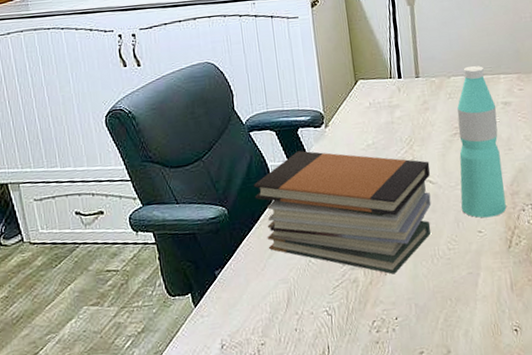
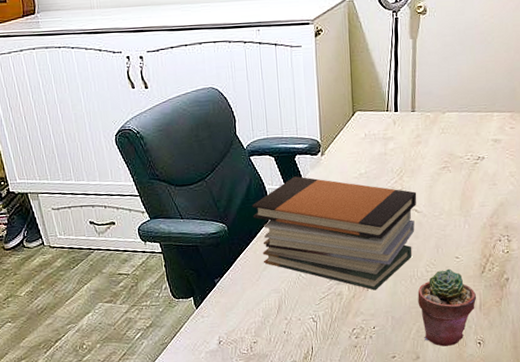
potted succulent: none [441,244,507,337] -> present [418,268,477,347]
water bottle: present [457,65,507,218] -> none [442,102,486,246]

